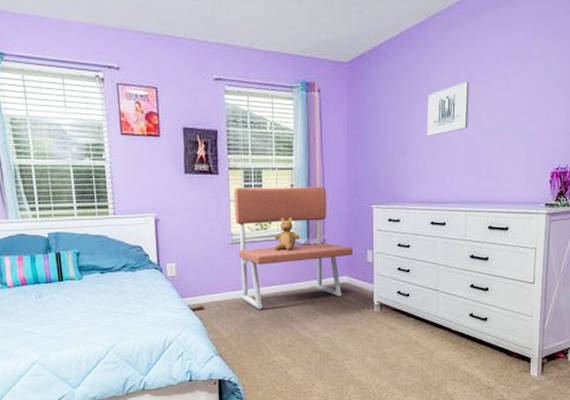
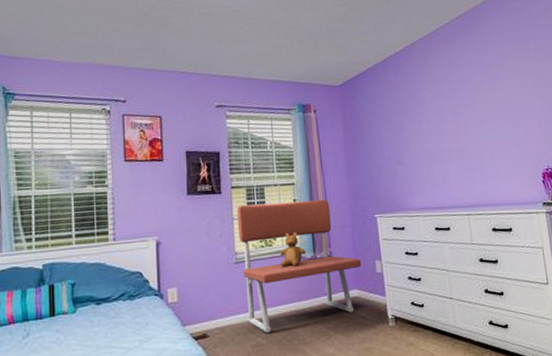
wall art: present [427,81,470,136] -> none [416,96,457,147]

